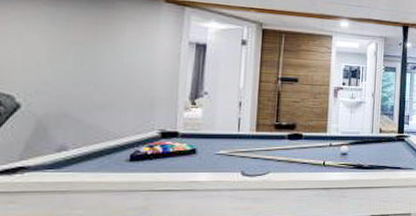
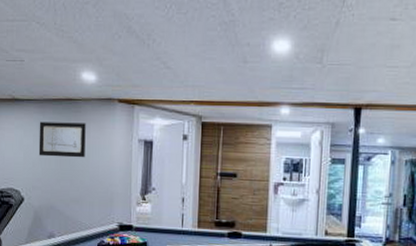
wall art: none [47,15,120,59] -> present [38,122,86,158]

